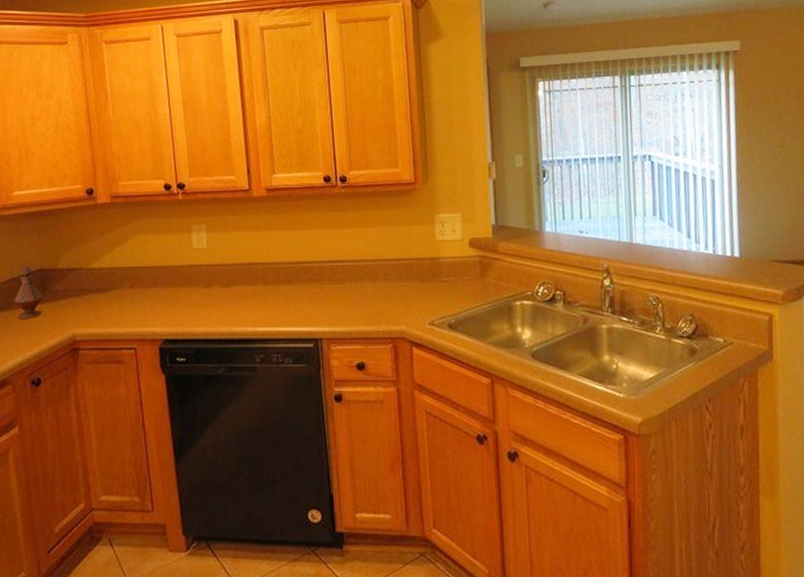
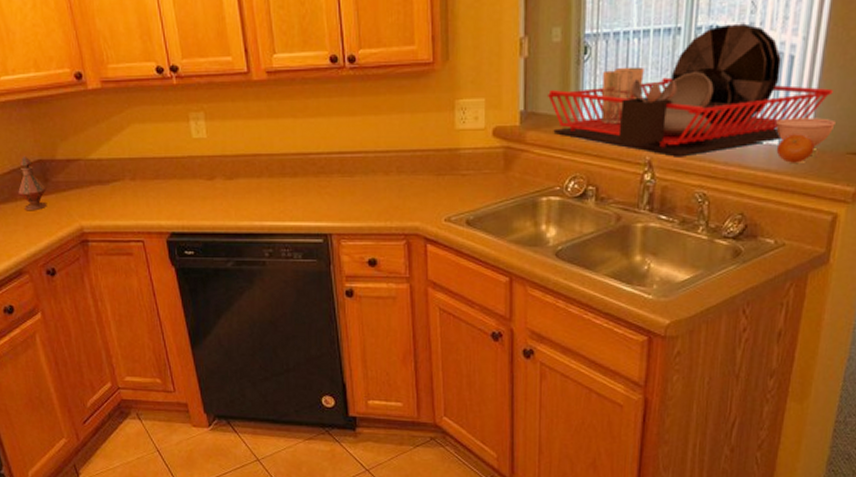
dish rack: none [514,154,750,265] -> present [546,23,833,157]
bowl: none [707,231,757,255] -> present [775,118,836,147]
fruit: none [712,243,744,270] -> present [776,132,815,163]

